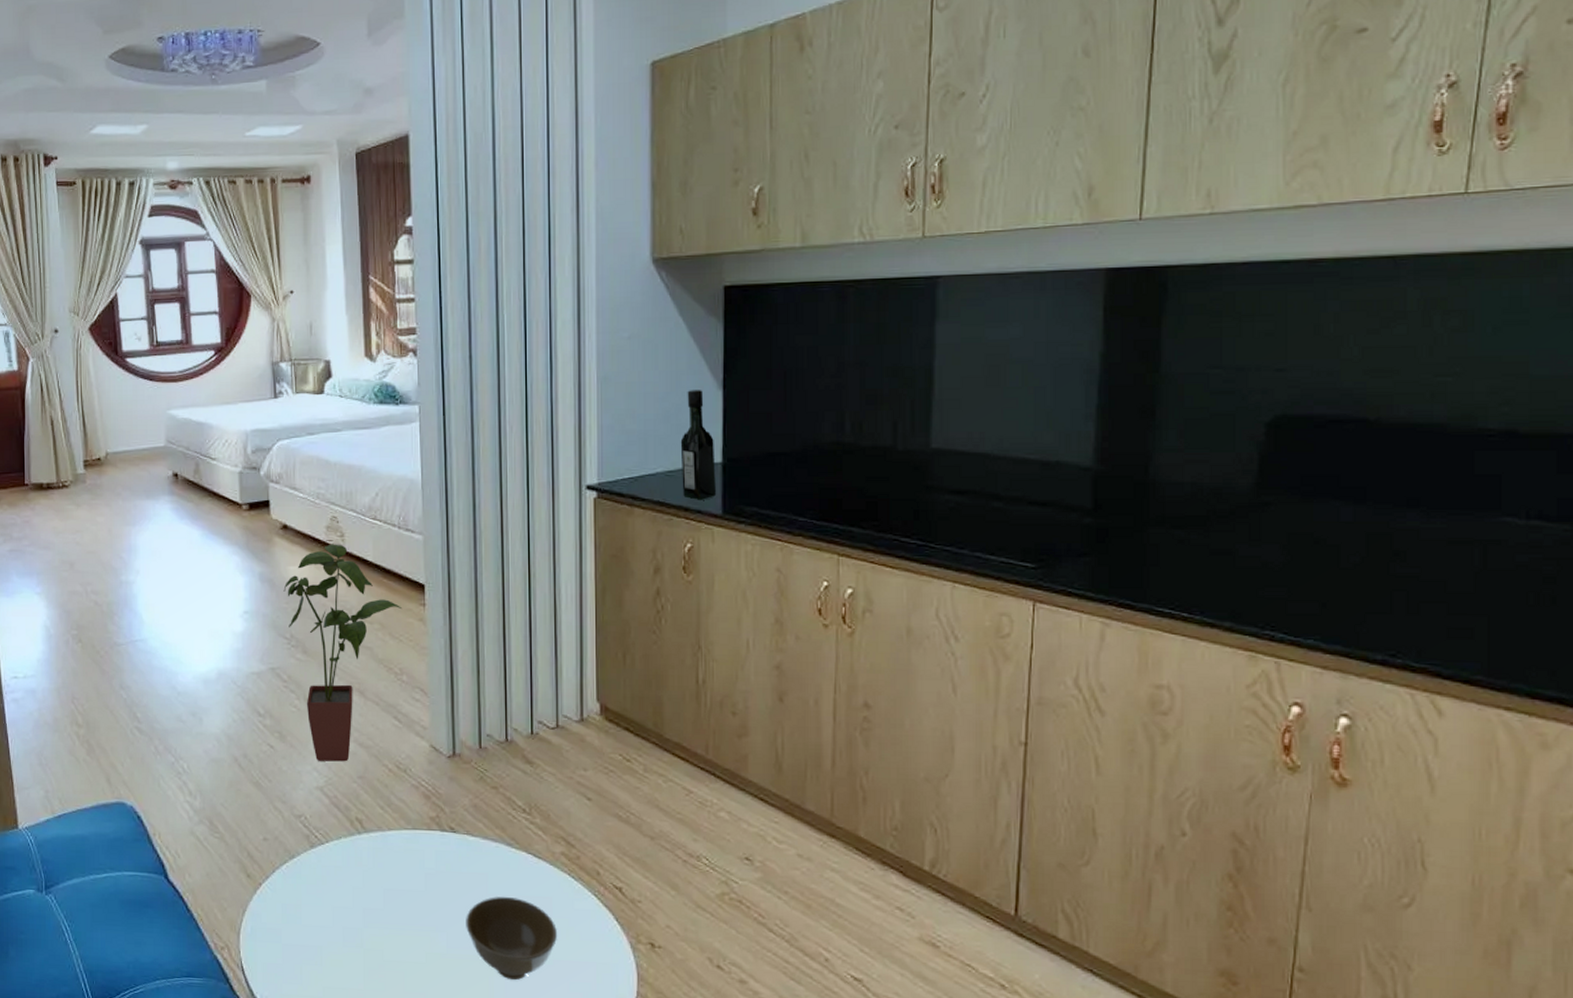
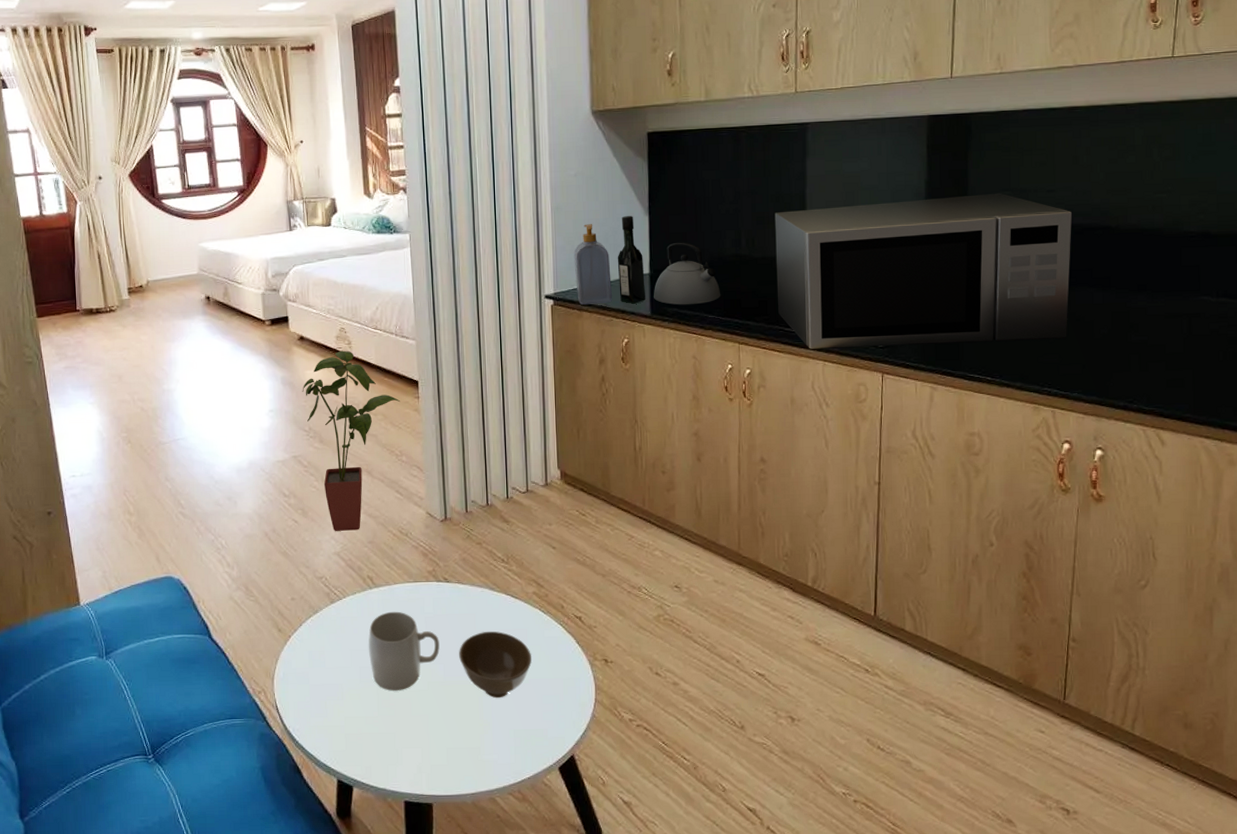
mug: none [354,863,442,960] -> present [368,611,440,691]
soap bottle: none [624,399,673,499] -> present [574,224,613,305]
kettle: none [726,424,816,504] -> present [653,242,721,305]
microwave: none [891,371,1312,567] -> present [775,193,1073,349]

